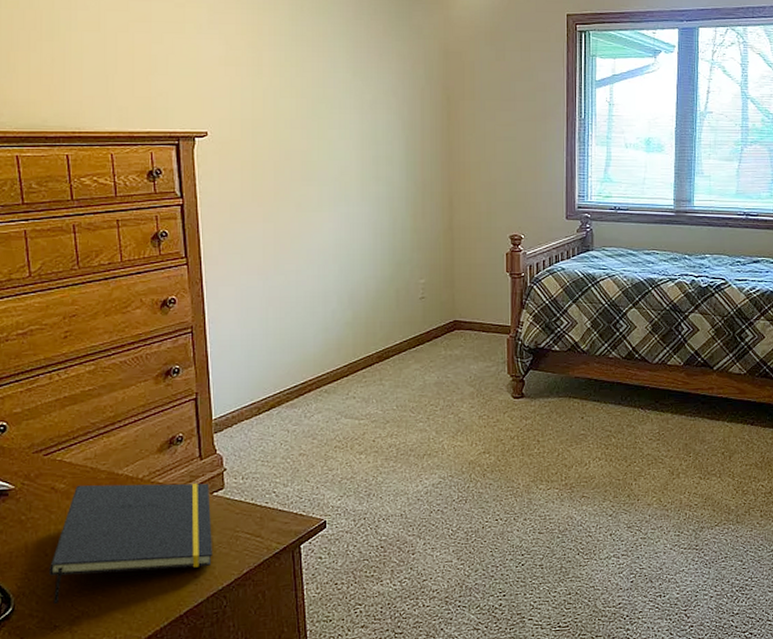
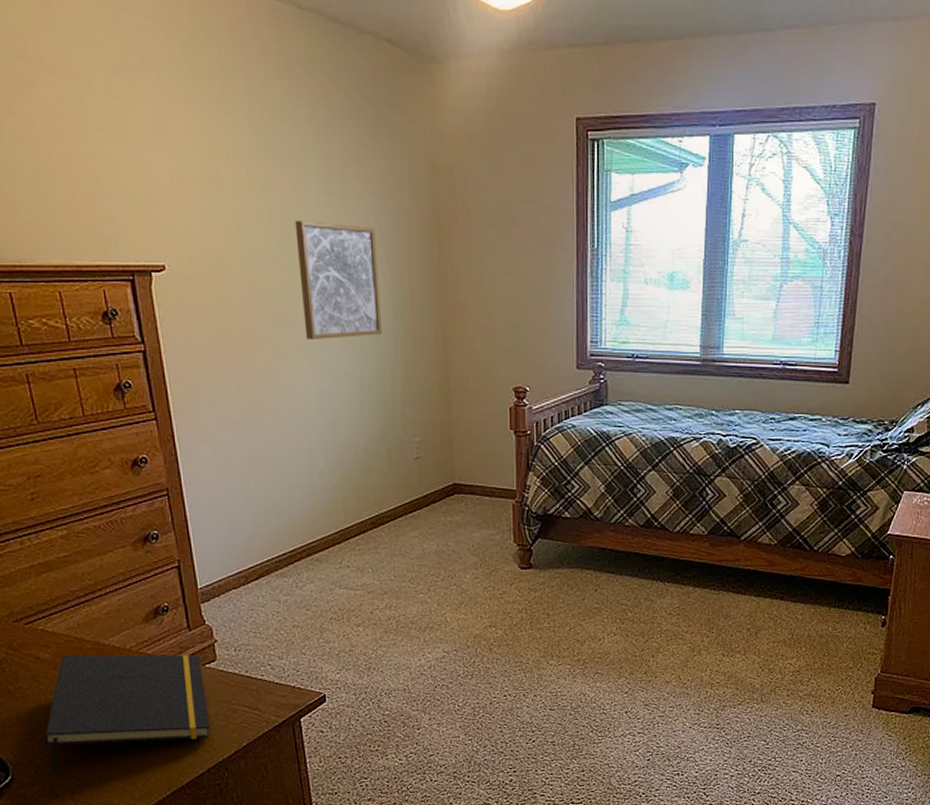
wall art: none [324,95,395,194] -> present [295,220,382,339]

